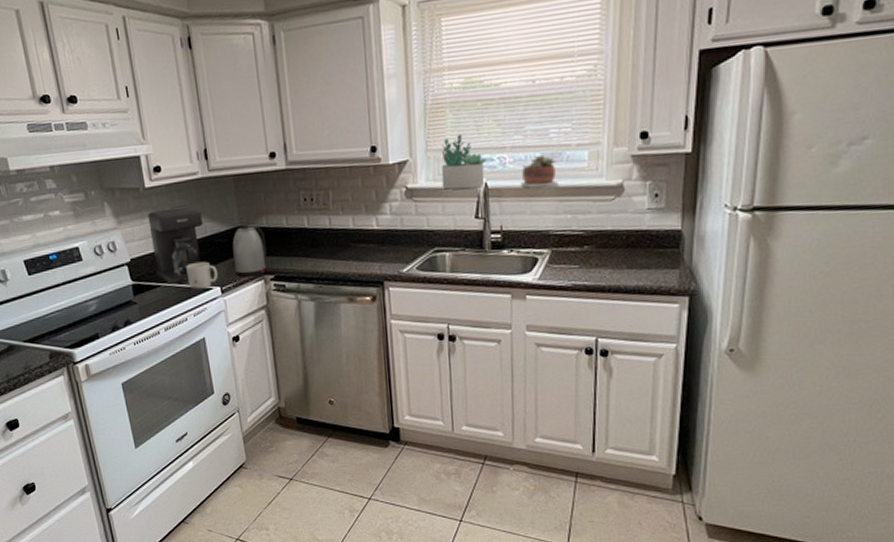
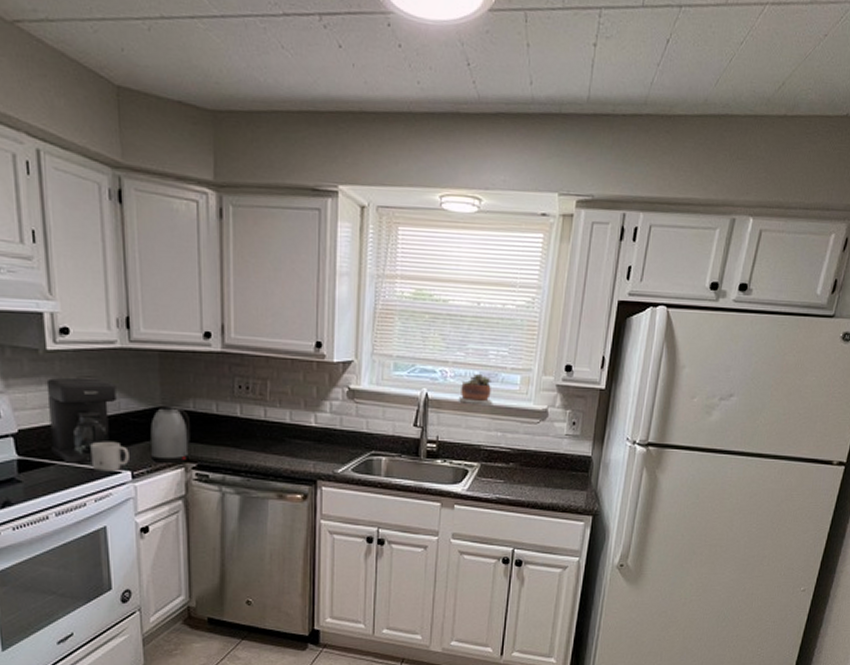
succulent plant: present [441,135,487,190] -> none [384,343,430,397]

